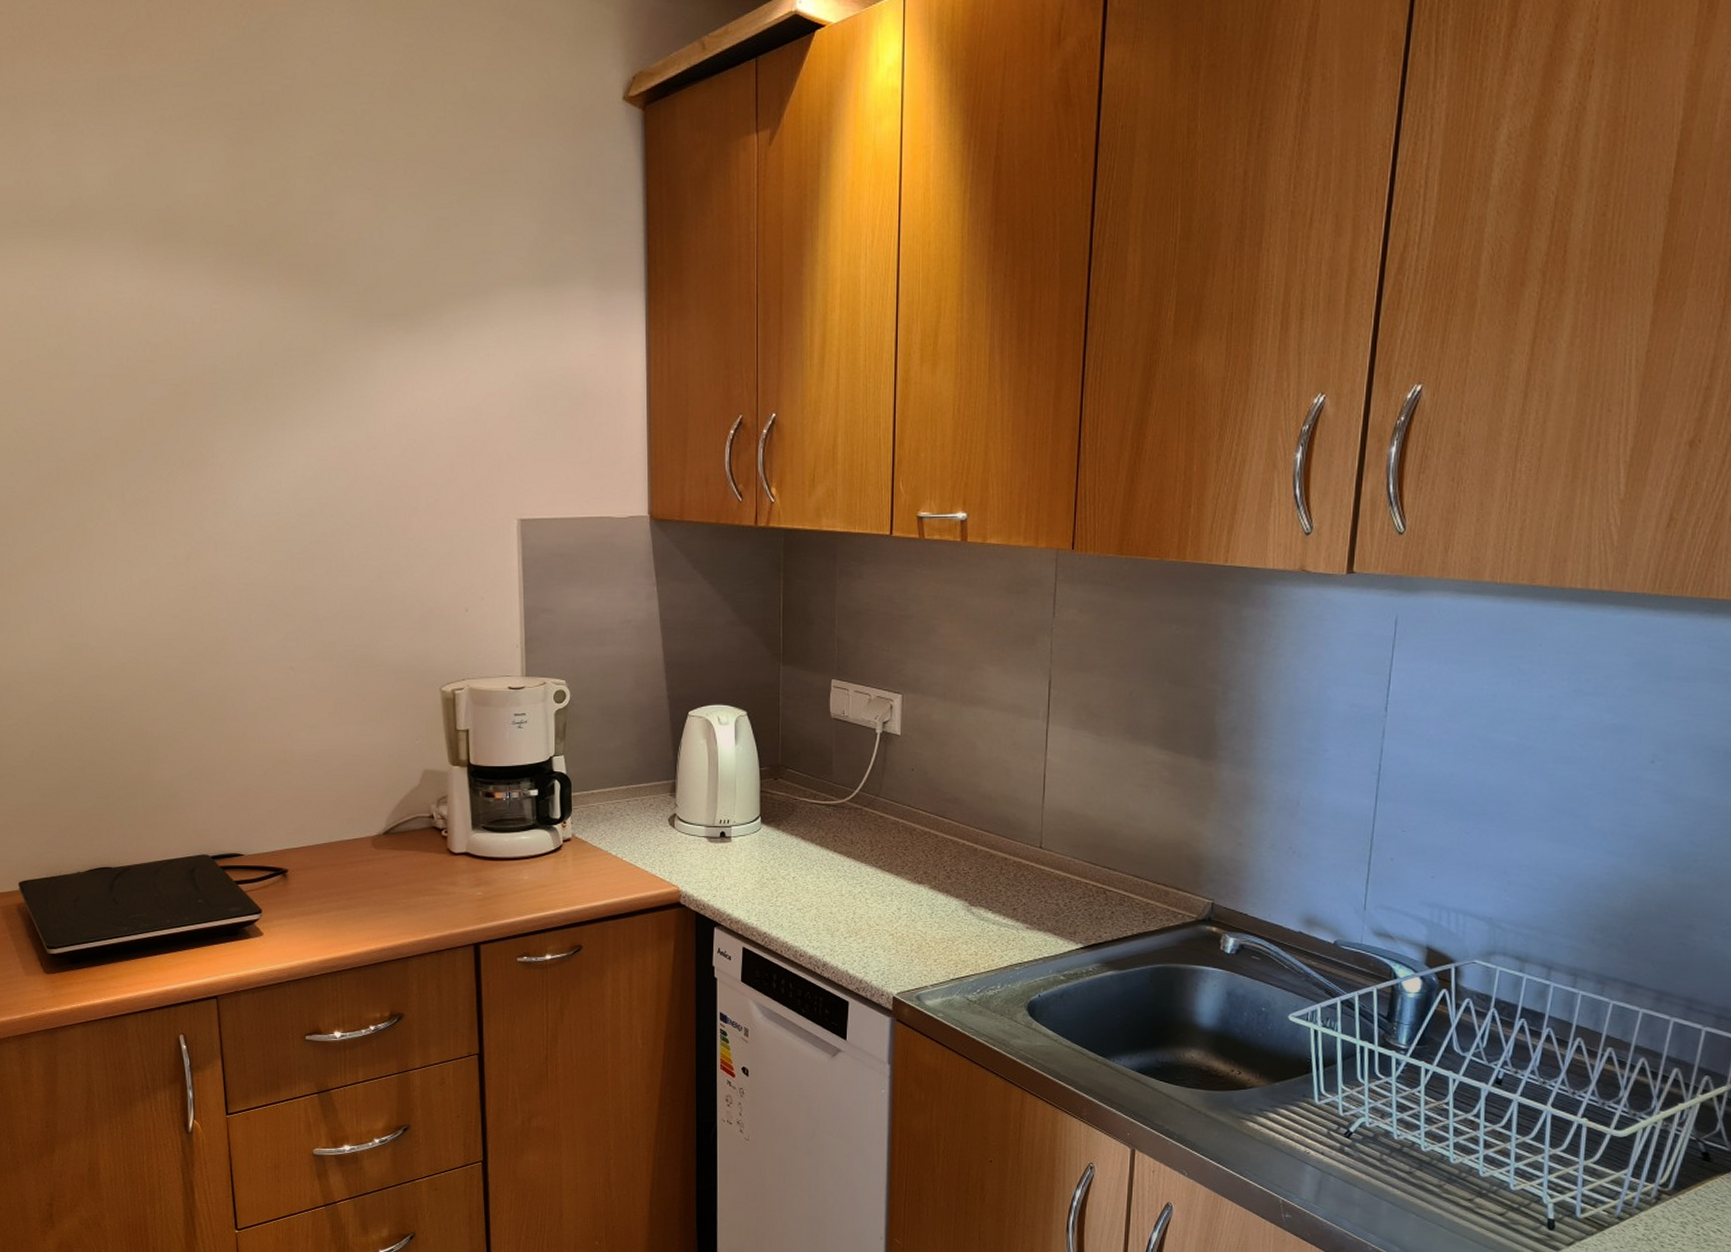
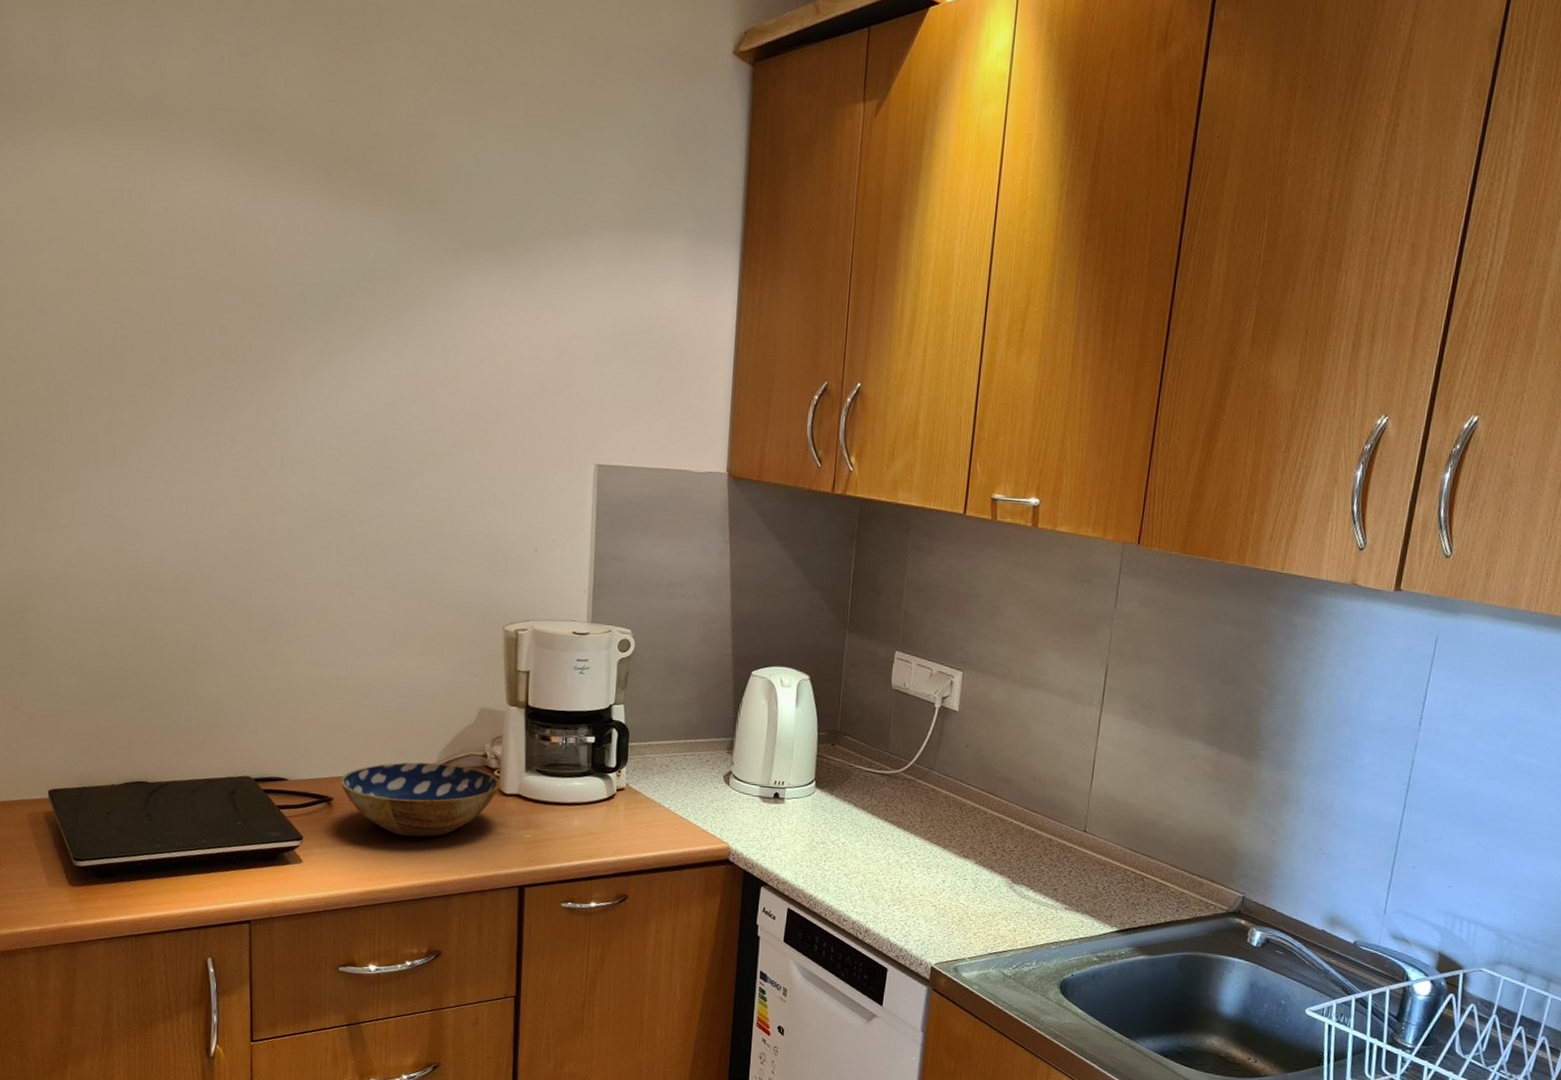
bowl: none [293,827,449,903] -> present [340,762,501,837]

